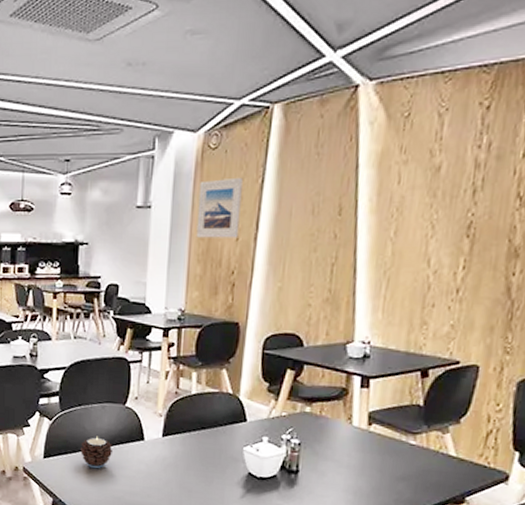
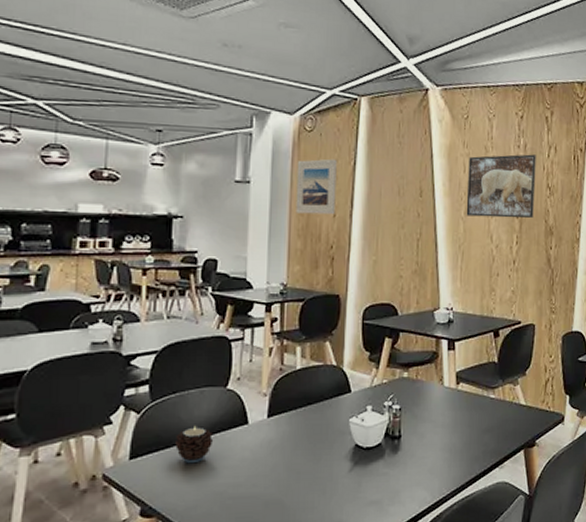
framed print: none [396,155,505,238] -> present [466,154,536,219]

